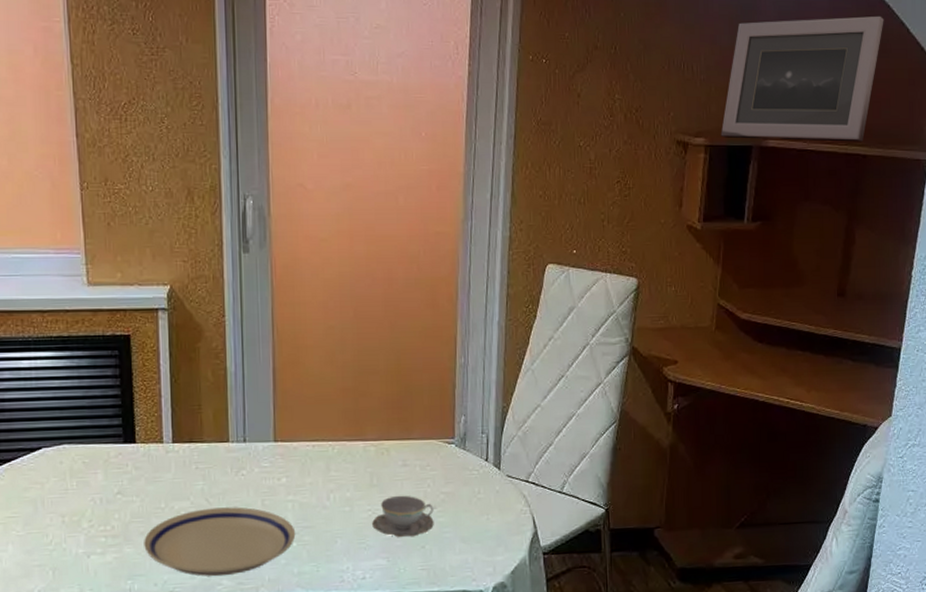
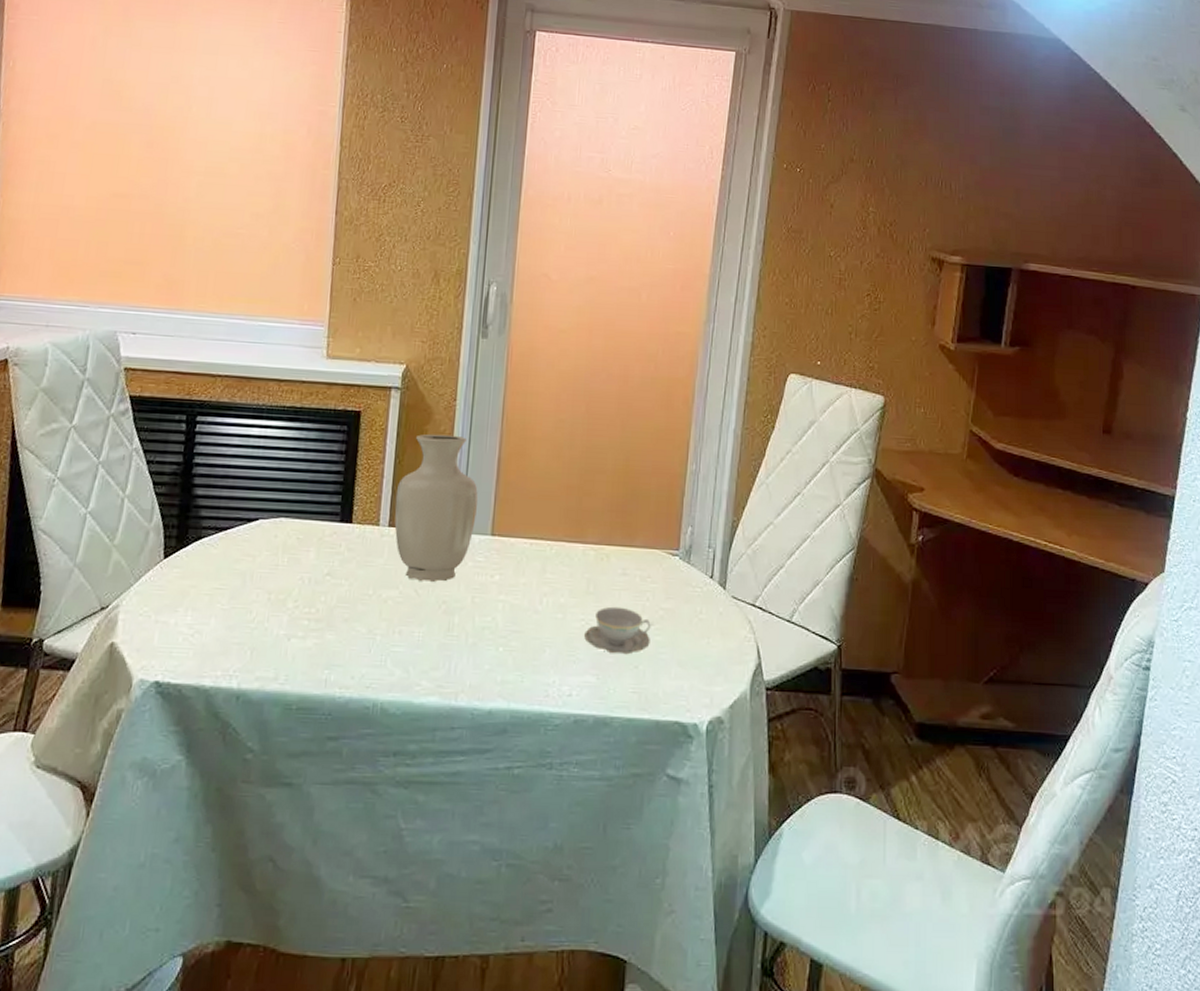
plate: present [144,507,296,576] -> none [346,600,503,676]
vase: none [175,350,257,490] -> present [394,433,478,582]
picture frame: present [720,15,884,142] -> none [978,144,1155,272]

